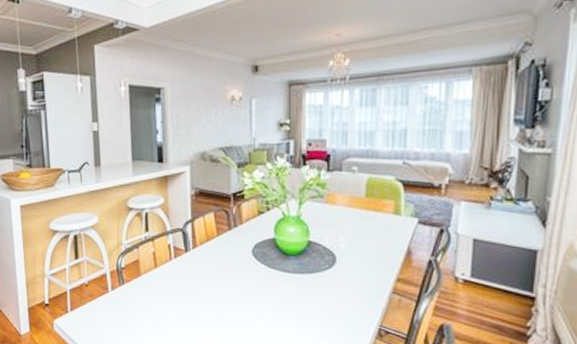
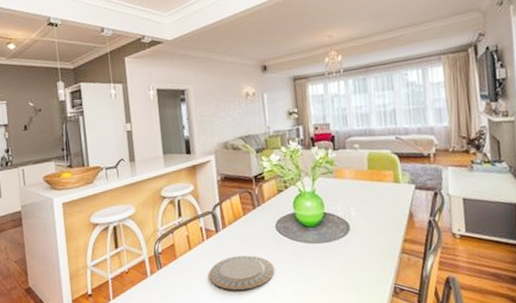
plate: none [174,279,247,316] -> present [208,255,275,291]

